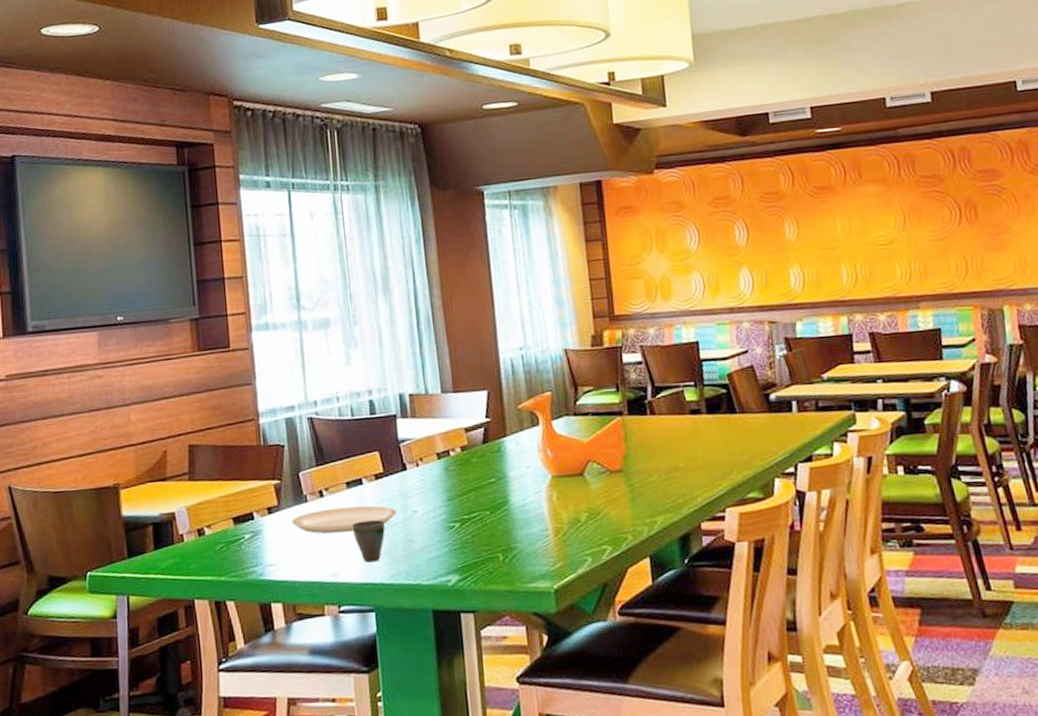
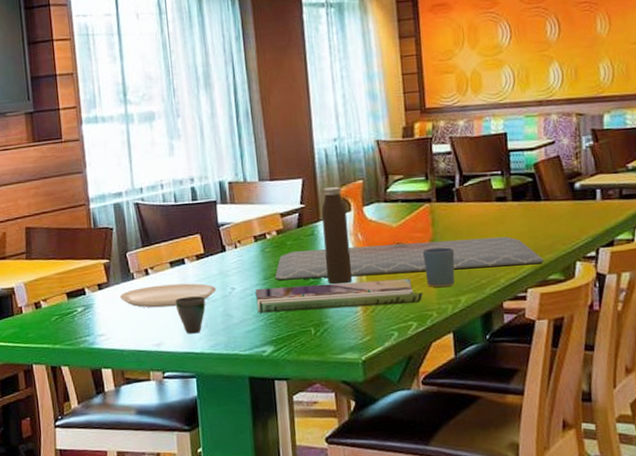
folded map: none [439,498,617,539] -> present [255,278,423,314]
placemat: none [459,451,742,502] -> present [275,236,545,281]
water bottle: none [508,399,543,505] -> present [322,186,353,284]
mug: none [615,463,650,508] -> present [422,247,455,288]

